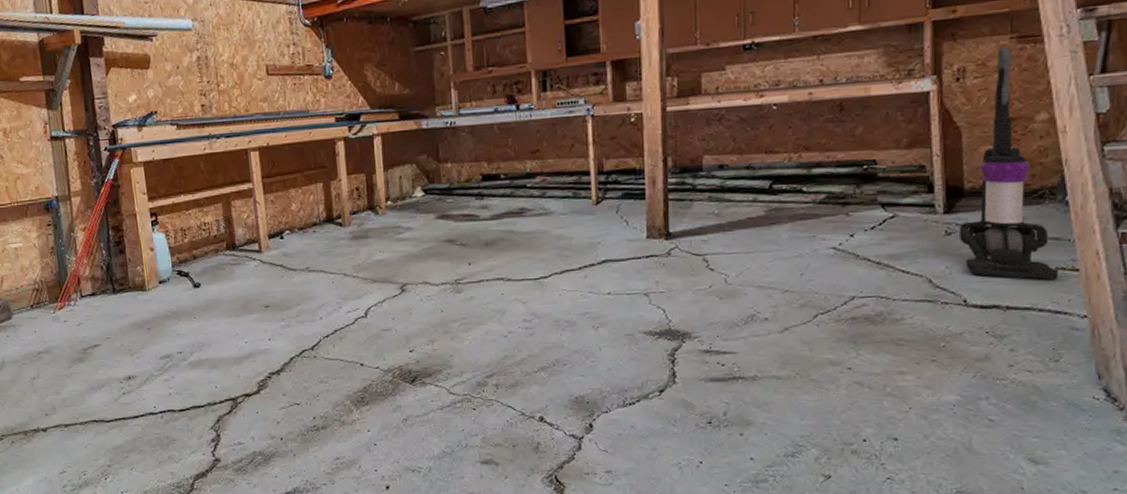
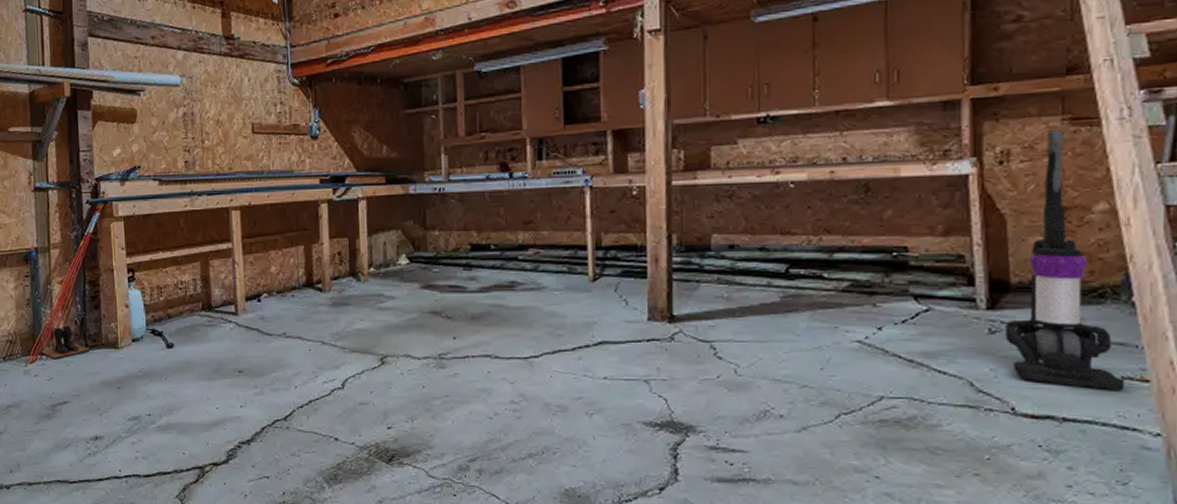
boots: none [66,271,118,304] -> present [39,325,91,358]

